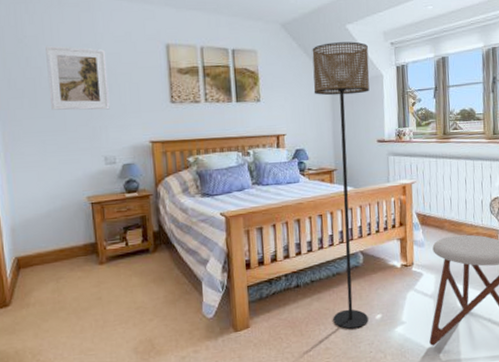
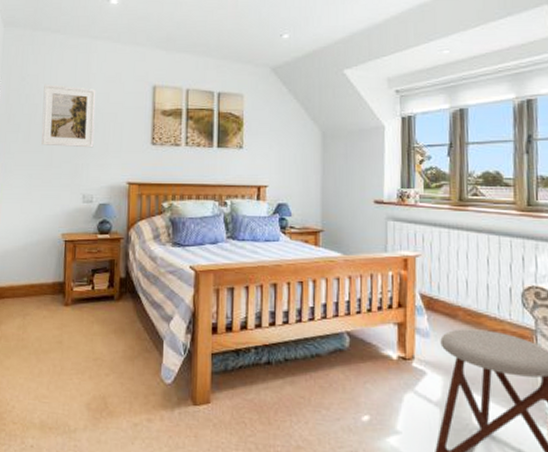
floor lamp: present [312,41,370,329] -> none [302,88,369,429]

